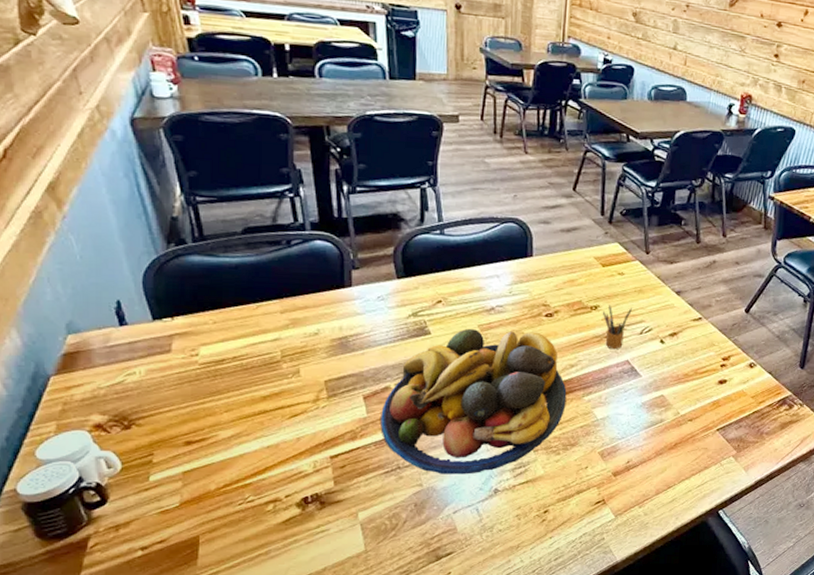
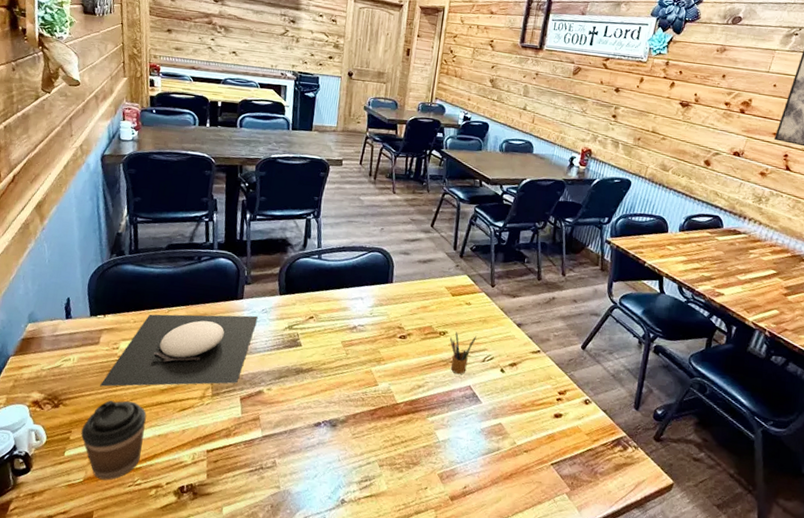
coffee cup: none [166,412,248,502] -> present [80,400,147,481]
plate: none [182,304,373,400] -> present [100,314,258,387]
fruit bowl: present [380,328,567,474] -> none [251,343,413,482]

